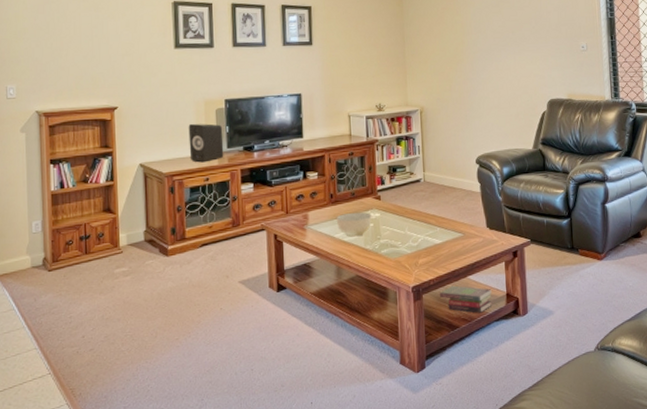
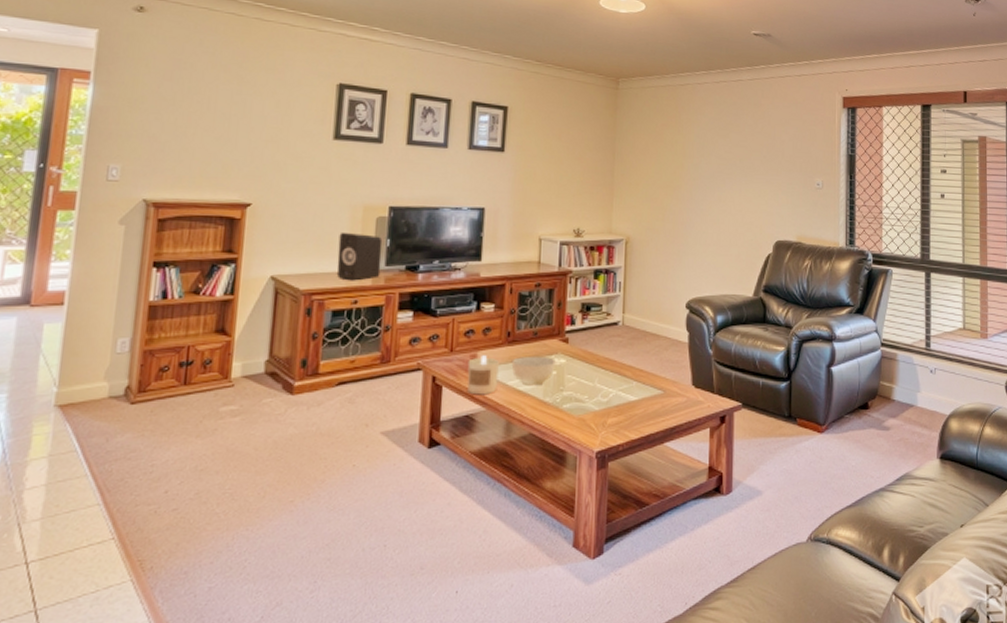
candle: none [301,215,327,247] -> present [466,355,499,395]
books: present [440,285,492,313] -> none [629,453,692,489]

